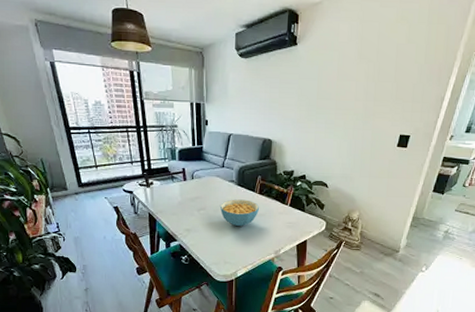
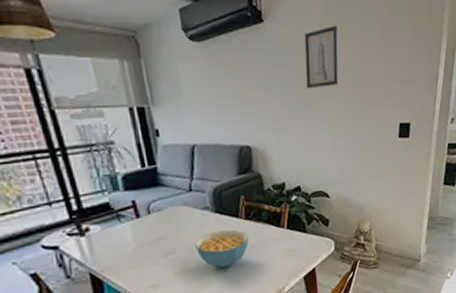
wall art: none [324,49,358,100] -> present [304,25,339,89]

